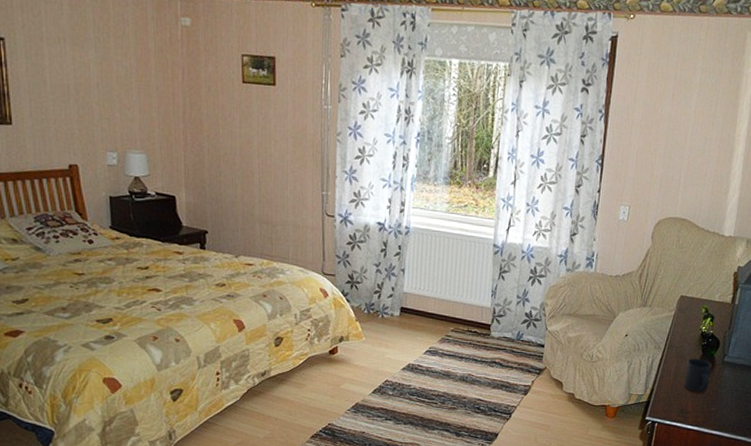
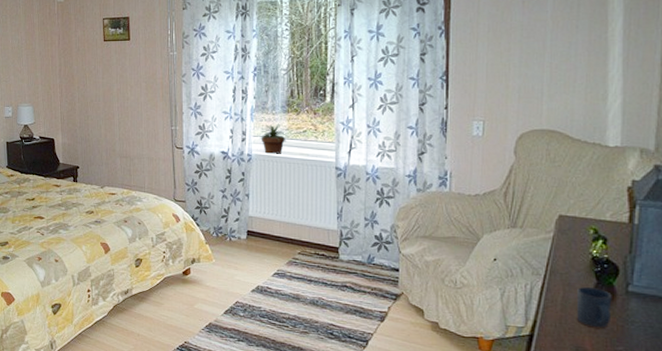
potted plant: none [419,195,448,228] -> present [259,123,288,154]

